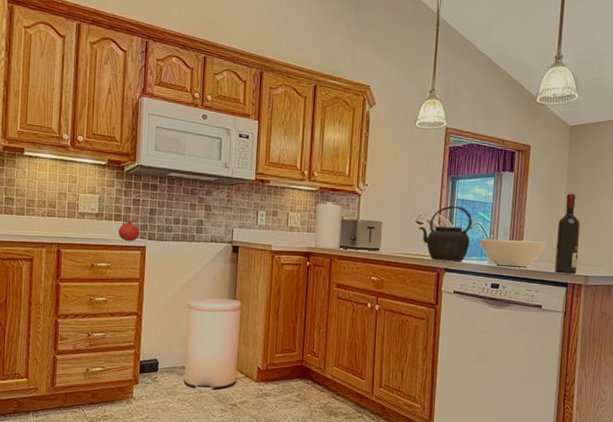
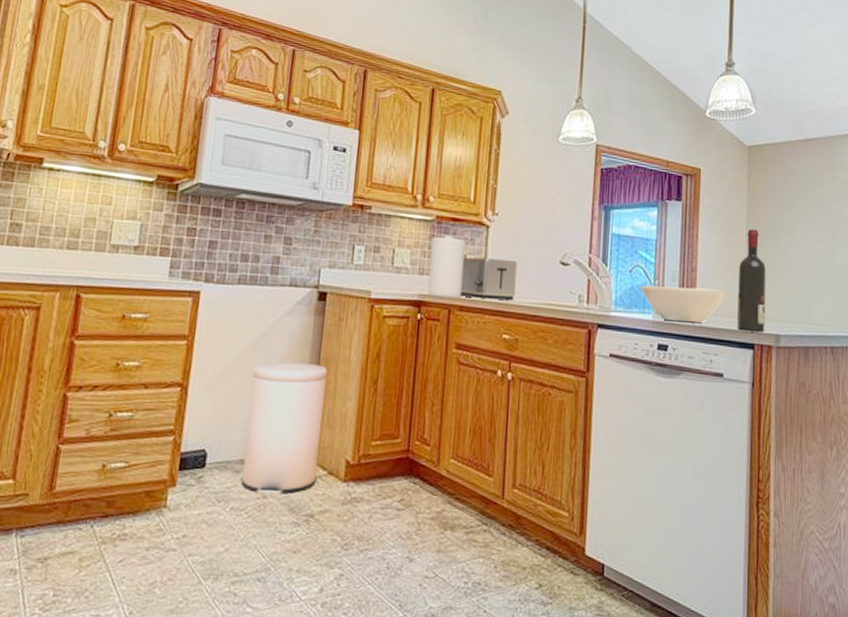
fruit: present [118,220,139,241] -> none [163,256,193,284]
kettle: present [418,205,472,262] -> none [563,242,631,316]

